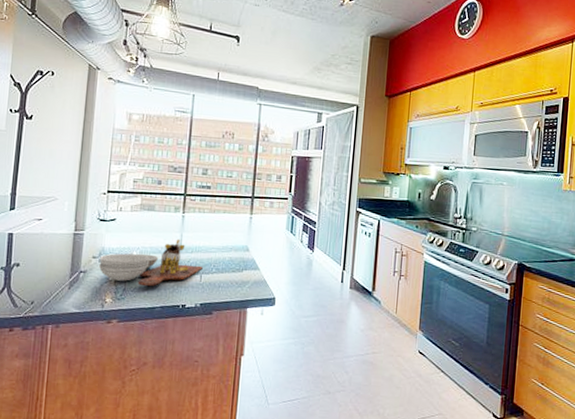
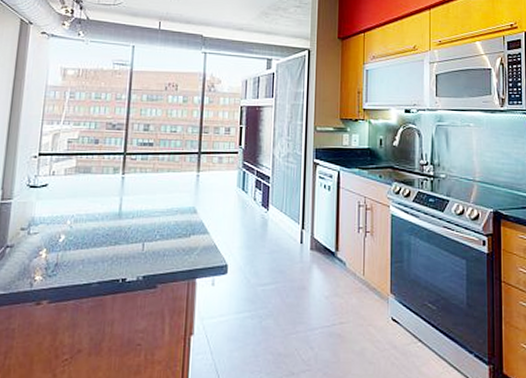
cutting board: present [99,239,203,287] -> none [28,203,145,260]

